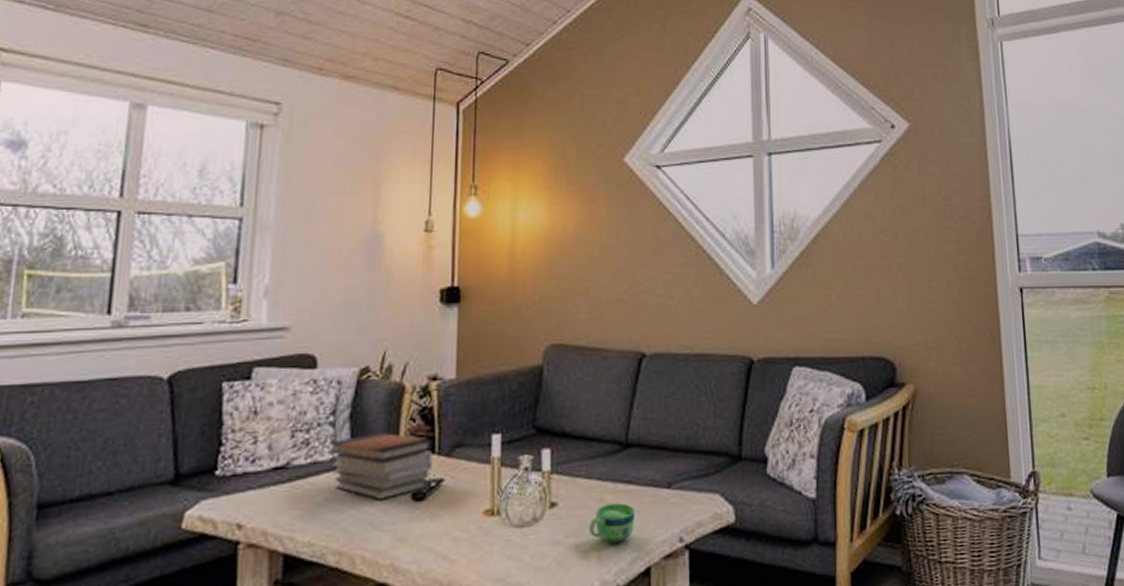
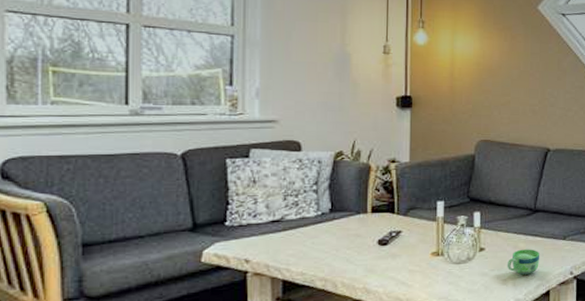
book stack: present [328,432,433,500] -> none [313,198,393,244]

